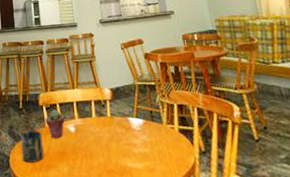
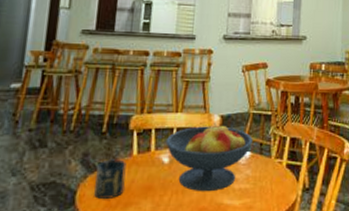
potted succulent: present [45,109,65,139] -> none [133,136,159,171]
fruit bowl: none [69,96,143,155] -> present [165,123,253,191]

